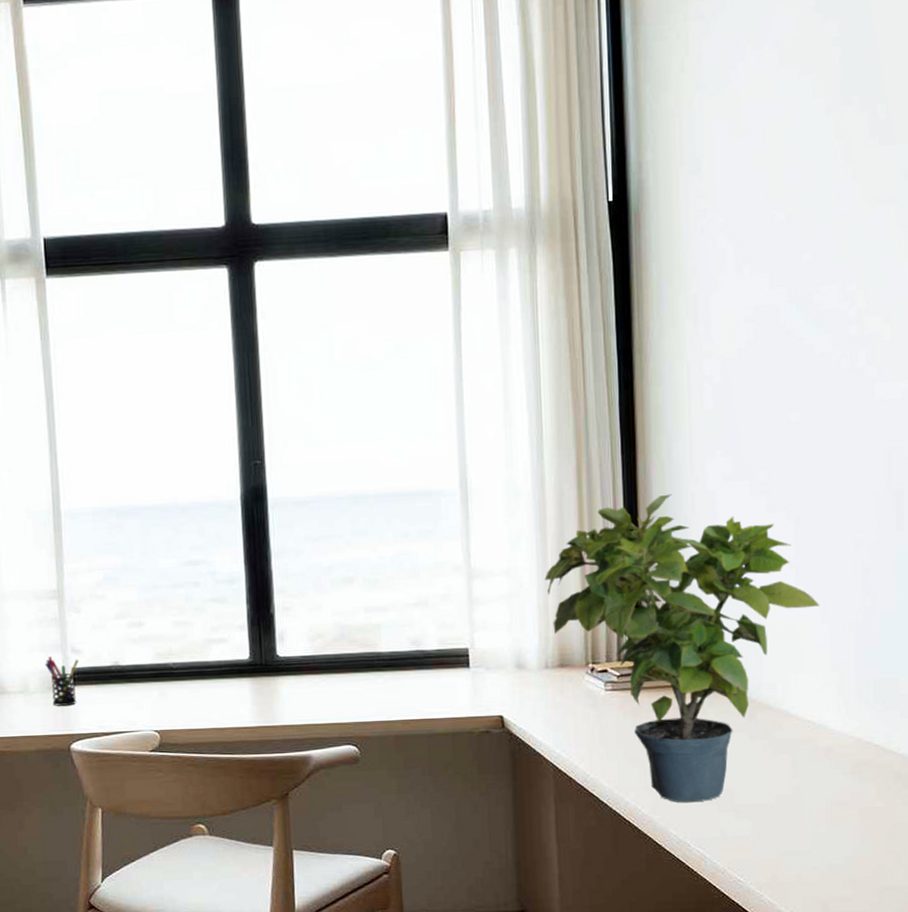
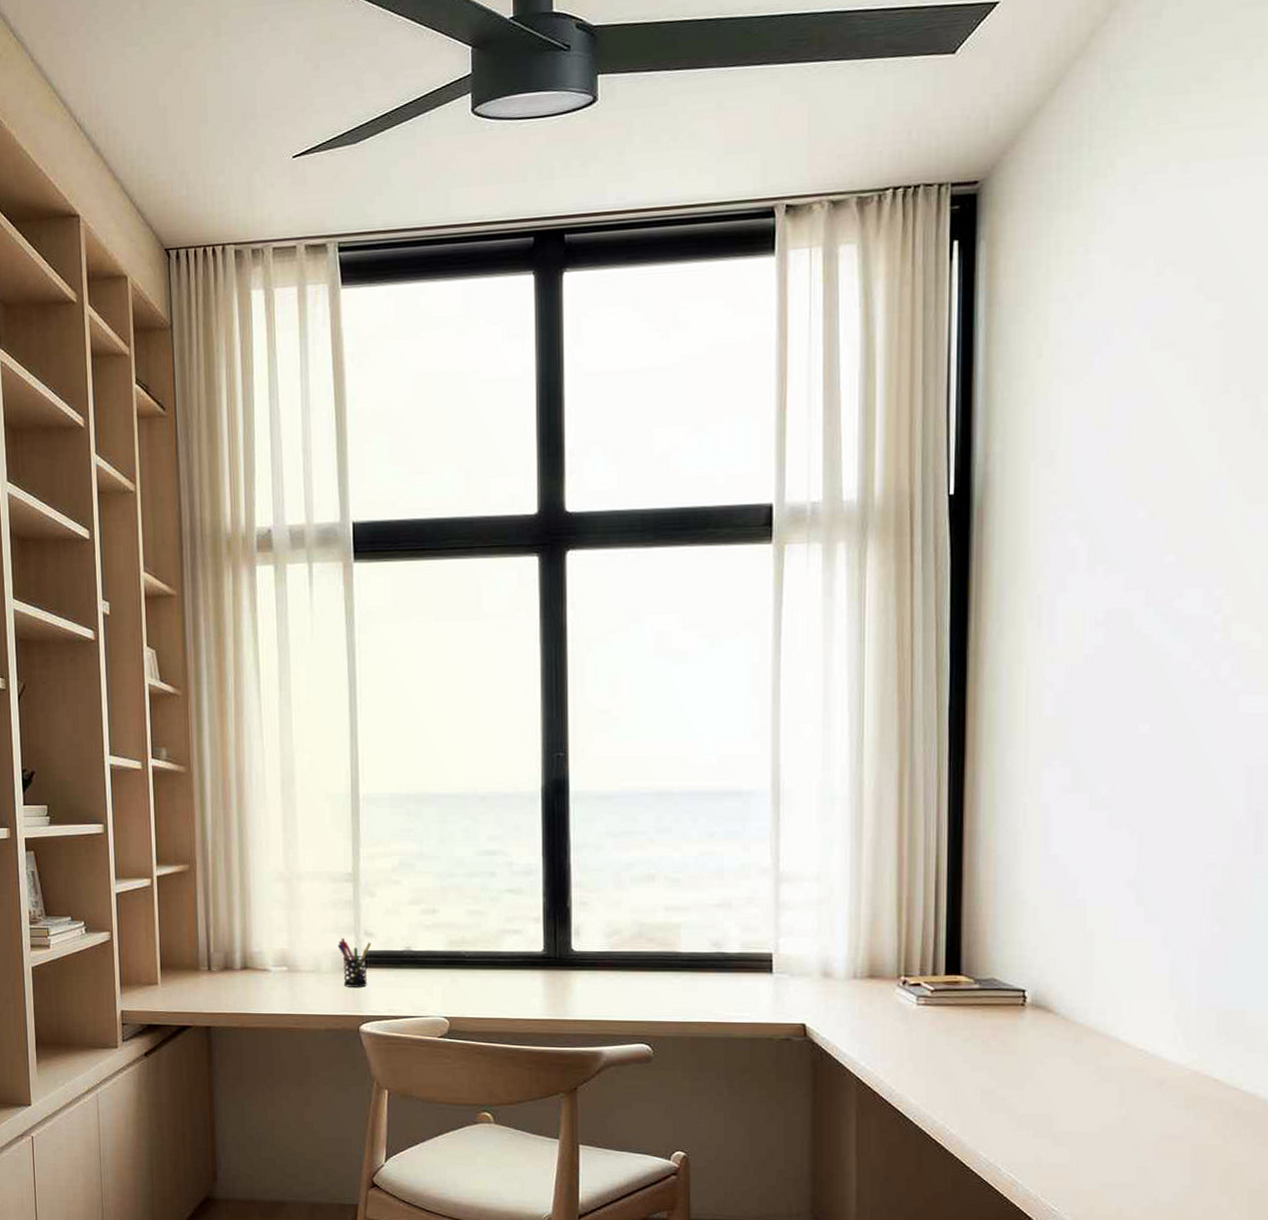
potted plant: present [545,494,820,803] -> none [858,804,1161,1126]

